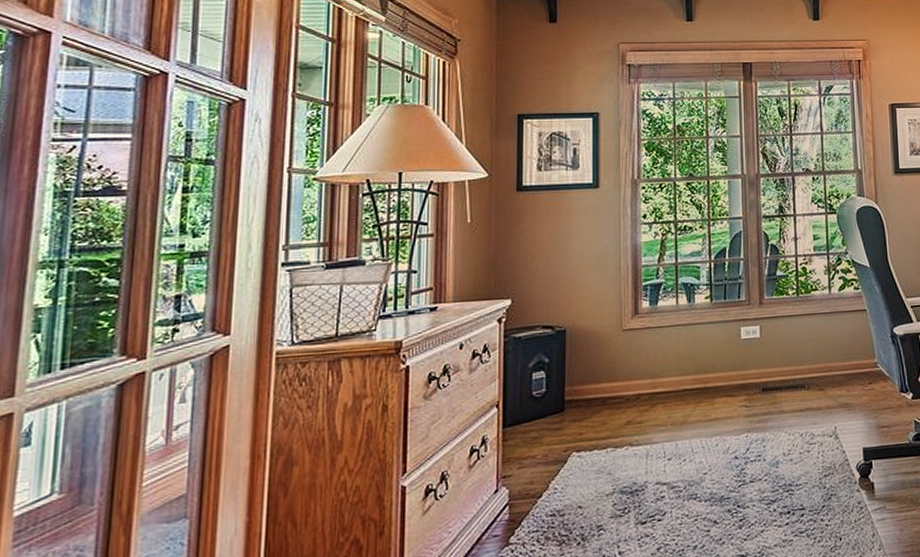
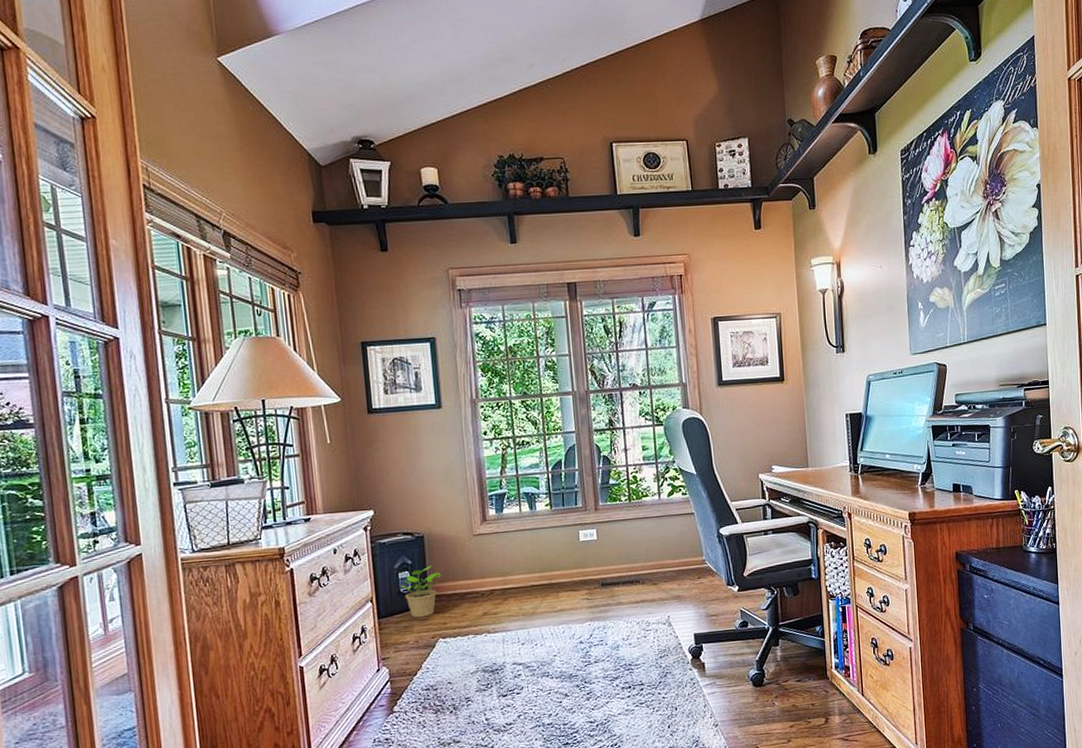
potted plant: none [533,364,582,427] -> present [400,565,442,618]

